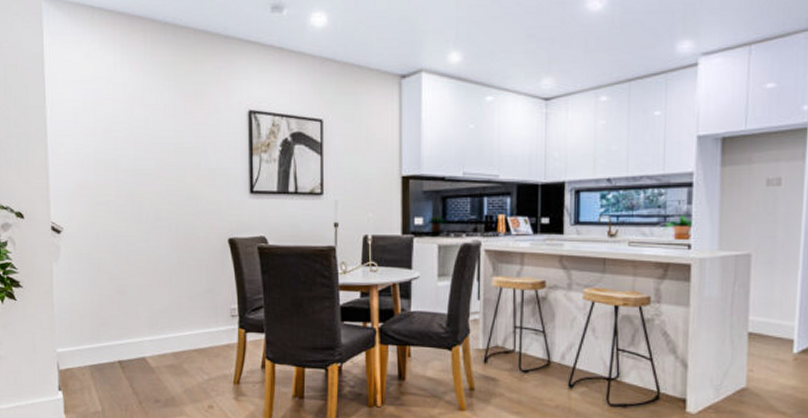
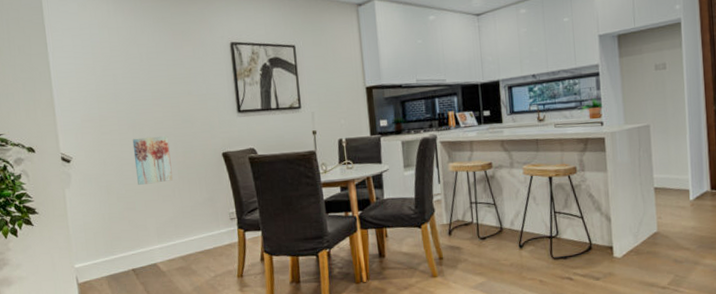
wall art: none [129,212,171,266] -> present [132,135,173,185]

